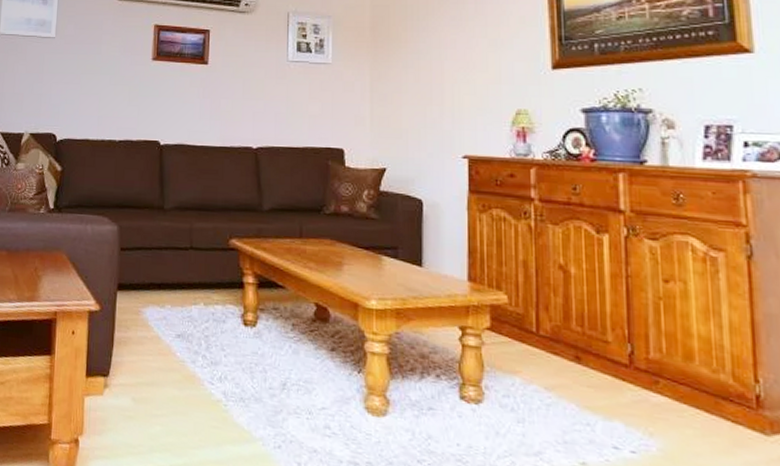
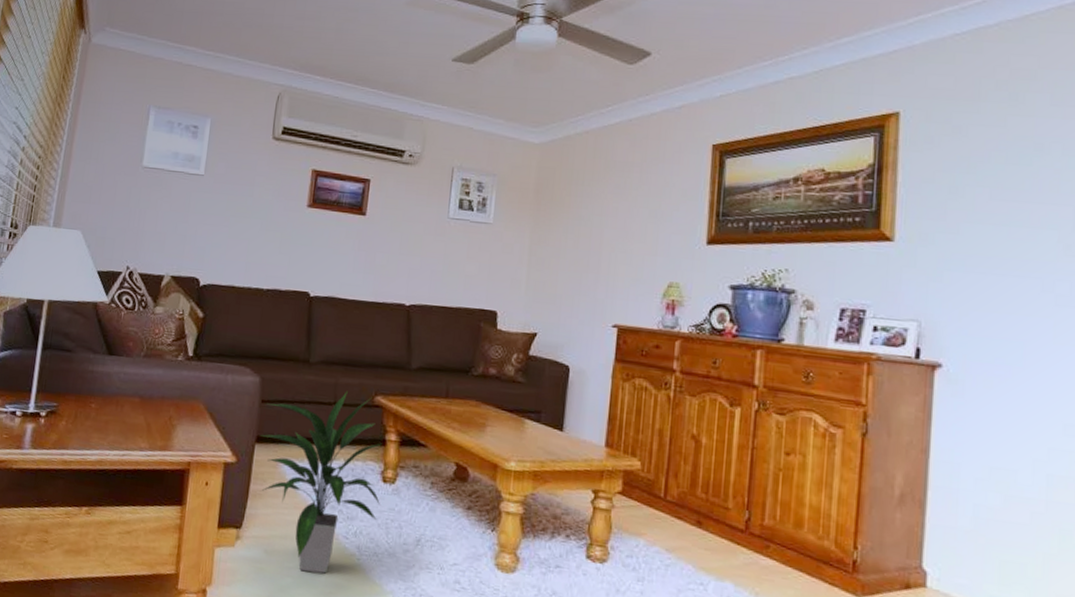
indoor plant: none [123,235,243,421] -> present [261,391,382,574]

